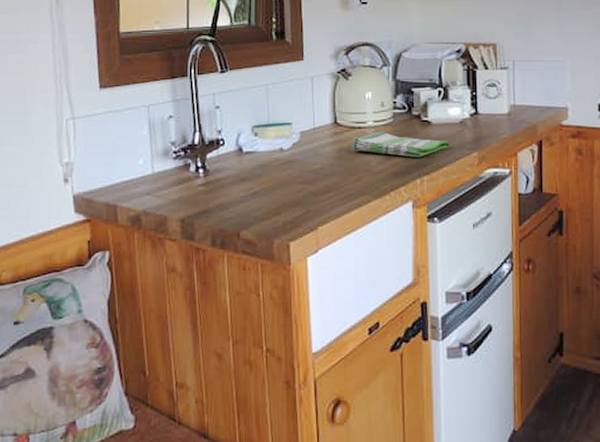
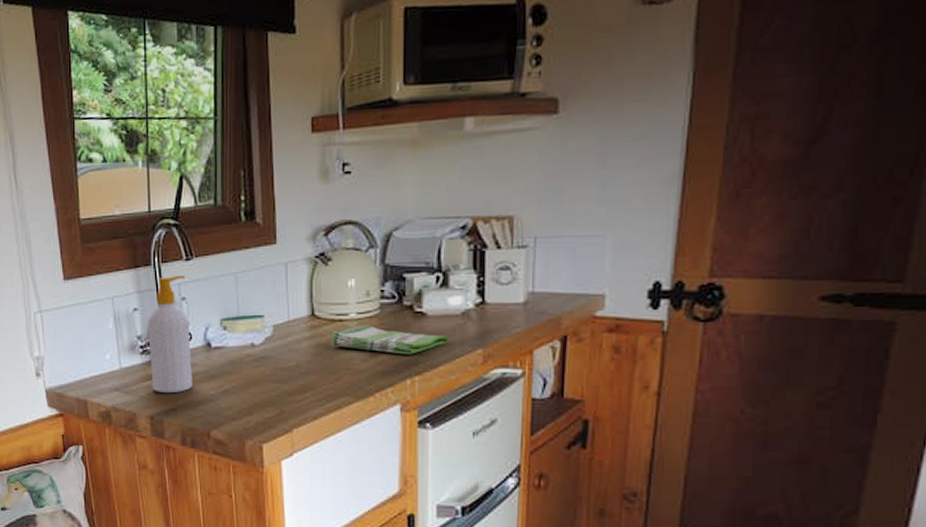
soap bottle: none [182,85,224,197] -> present [148,275,192,394]

